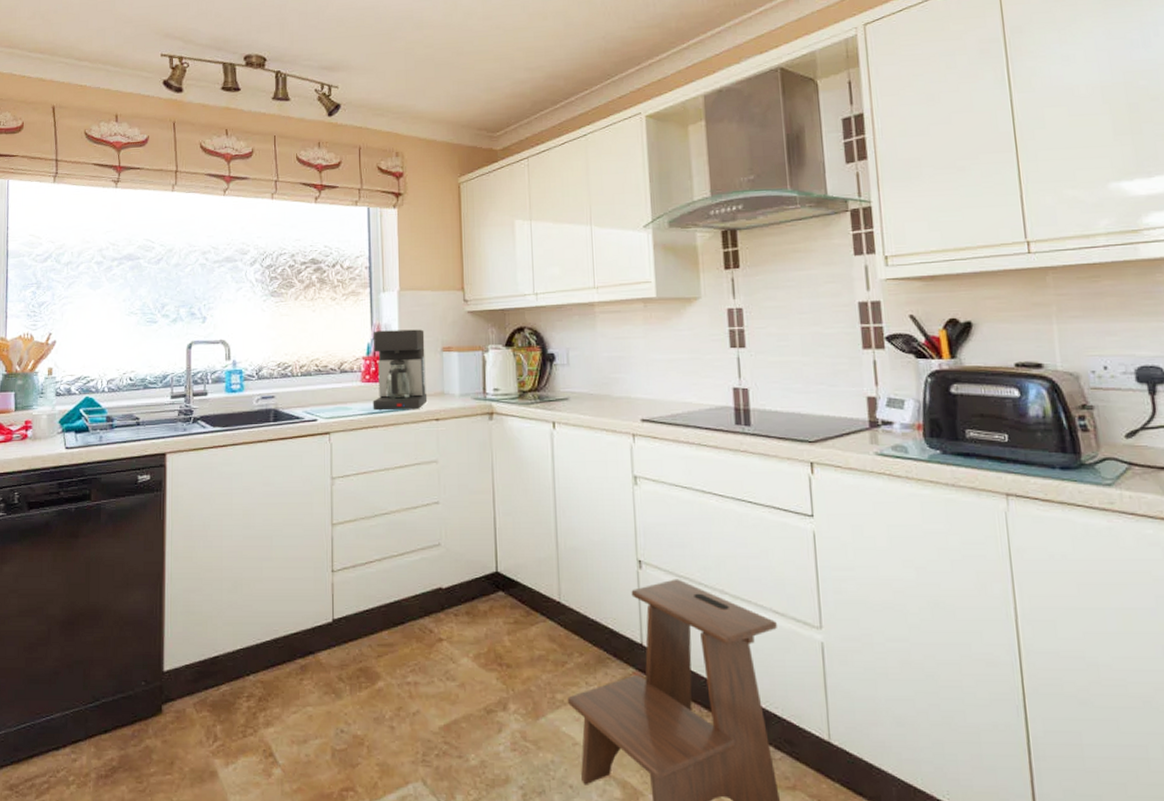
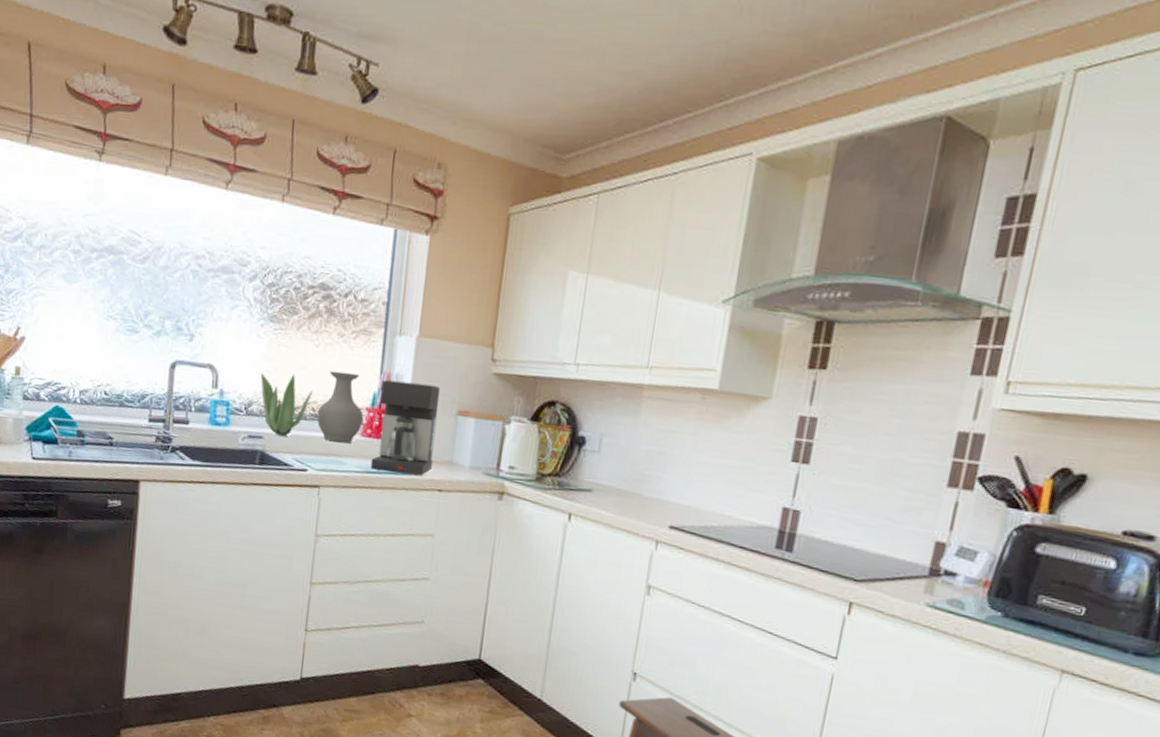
plant: none [268,337,315,394] -> present [261,373,314,437]
vase: none [320,329,362,391] -> present [316,370,364,443]

